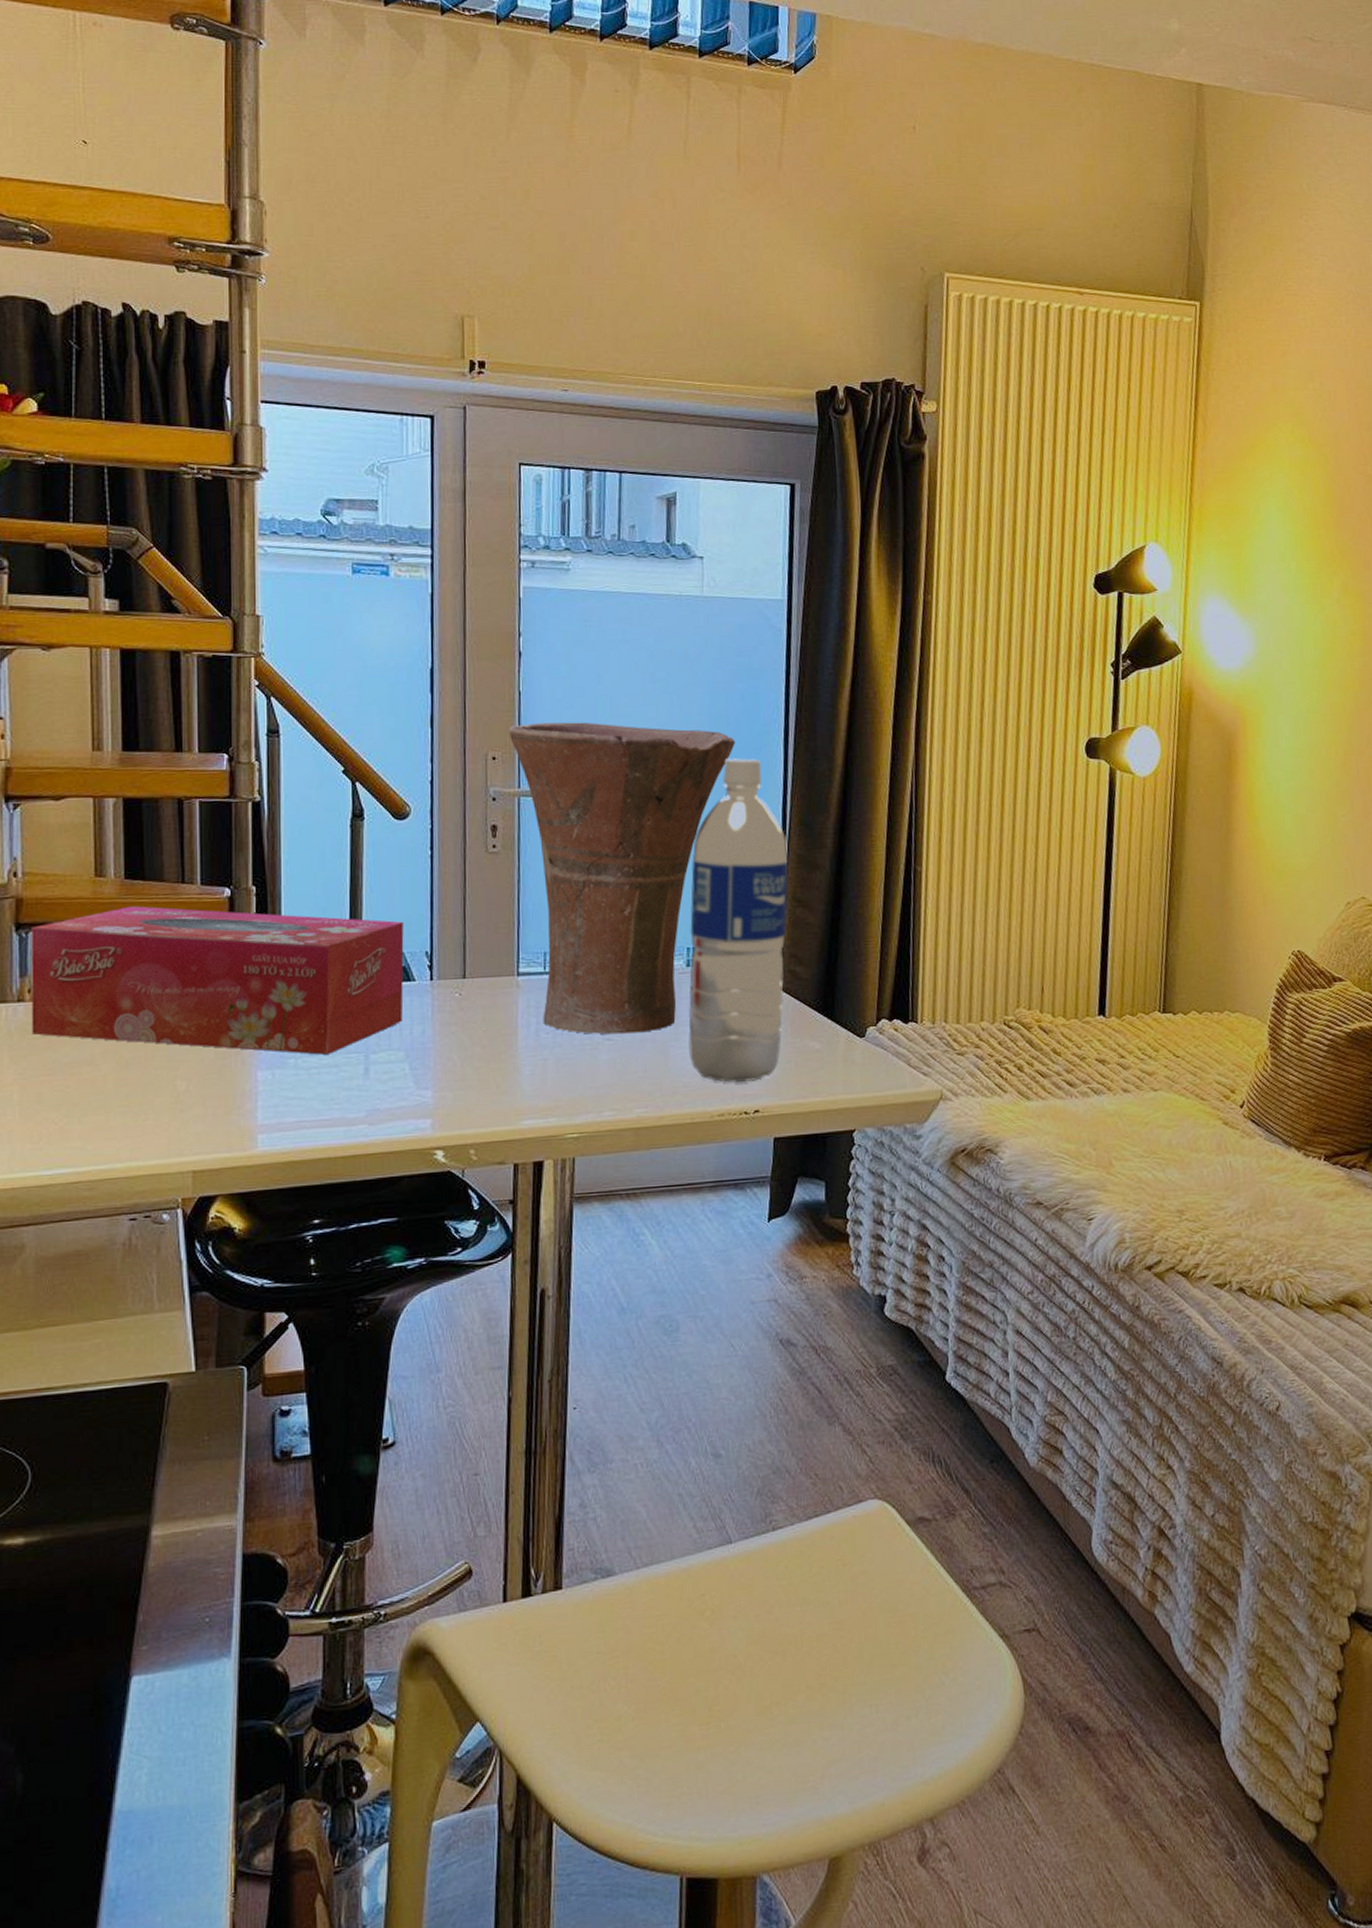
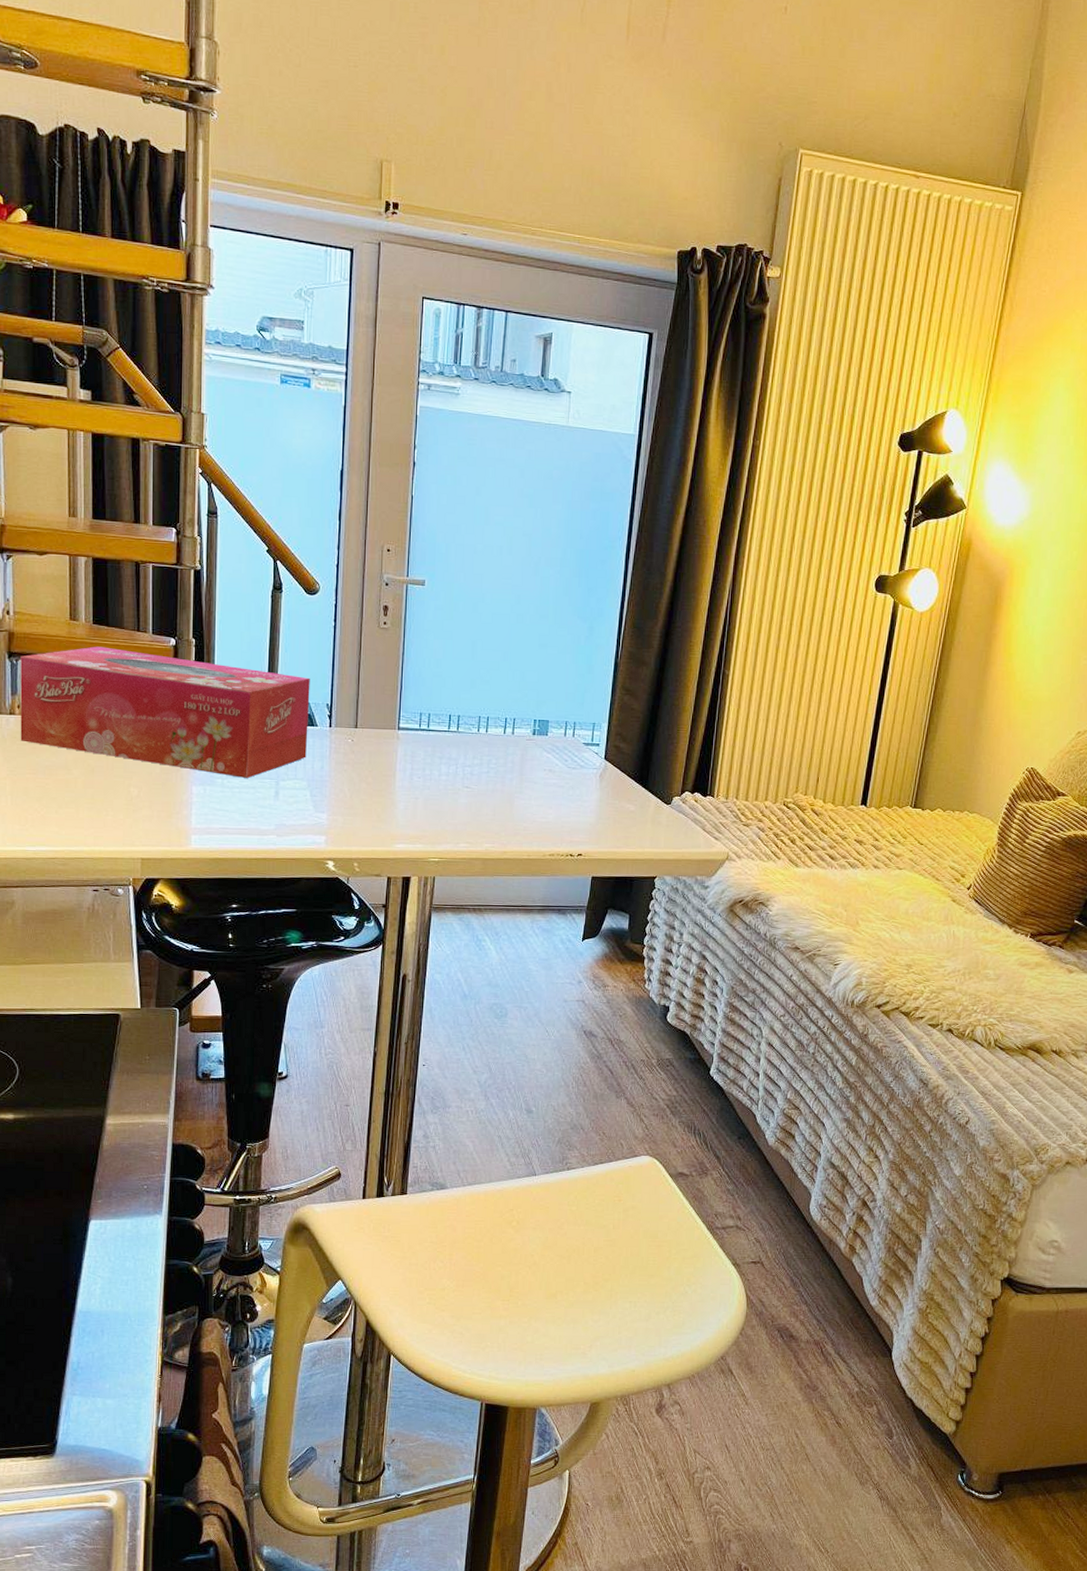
vase: present [508,722,736,1035] -> none [401,523,586,784]
water bottle: present [688,758,788,1083] -> none [530,567,621,831]

